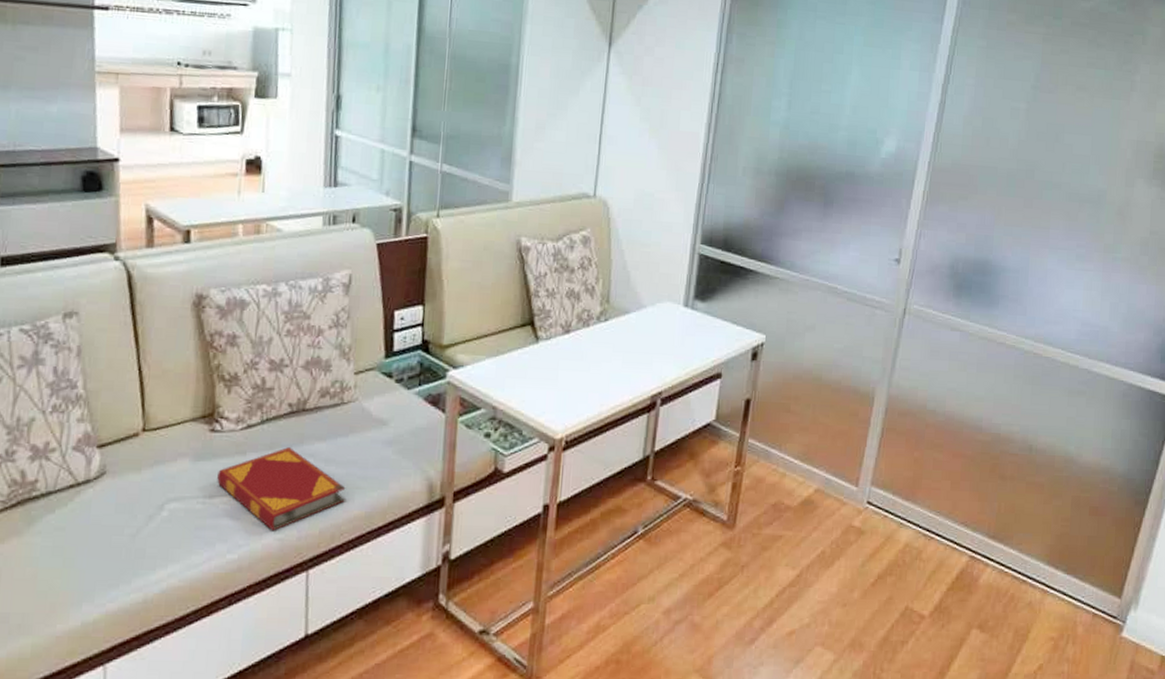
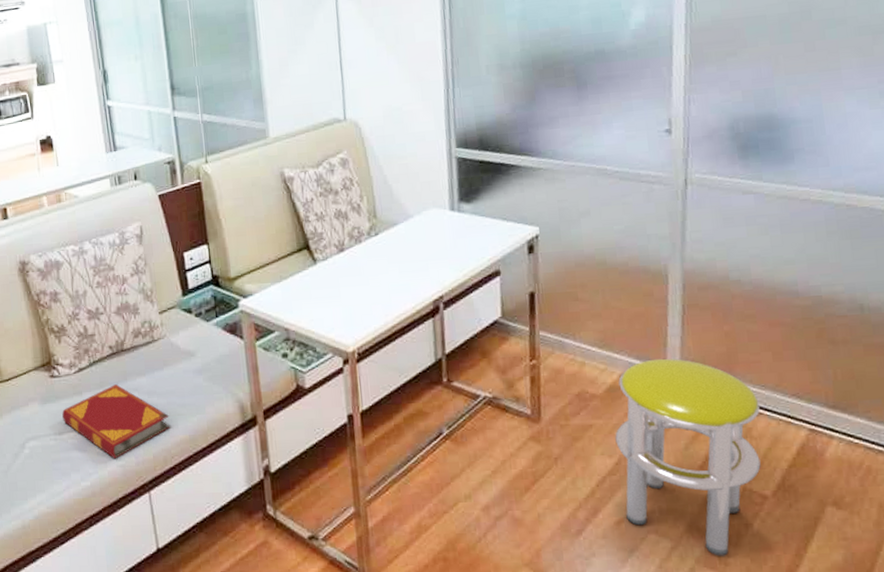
stool: none [798,477,932,671] -> present [615,358,761,556]

